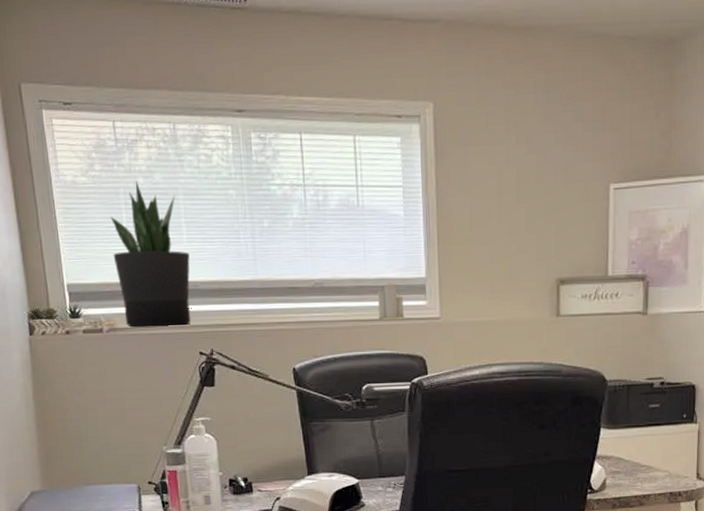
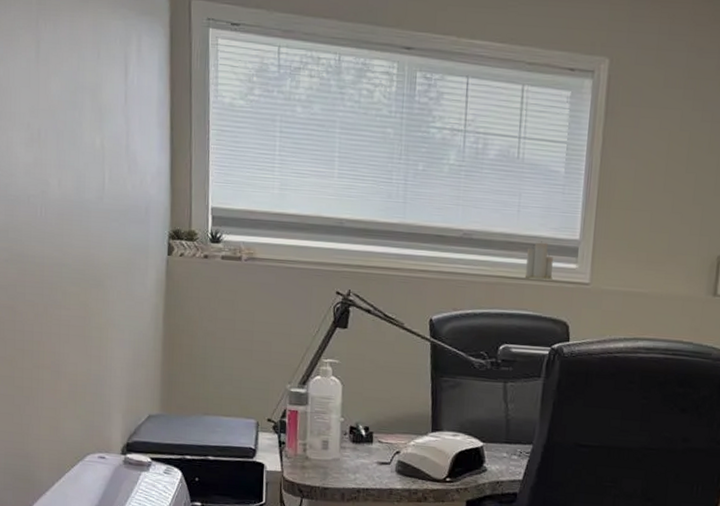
planter: present [110,181,190,328] -> none [261,109,339,263]

